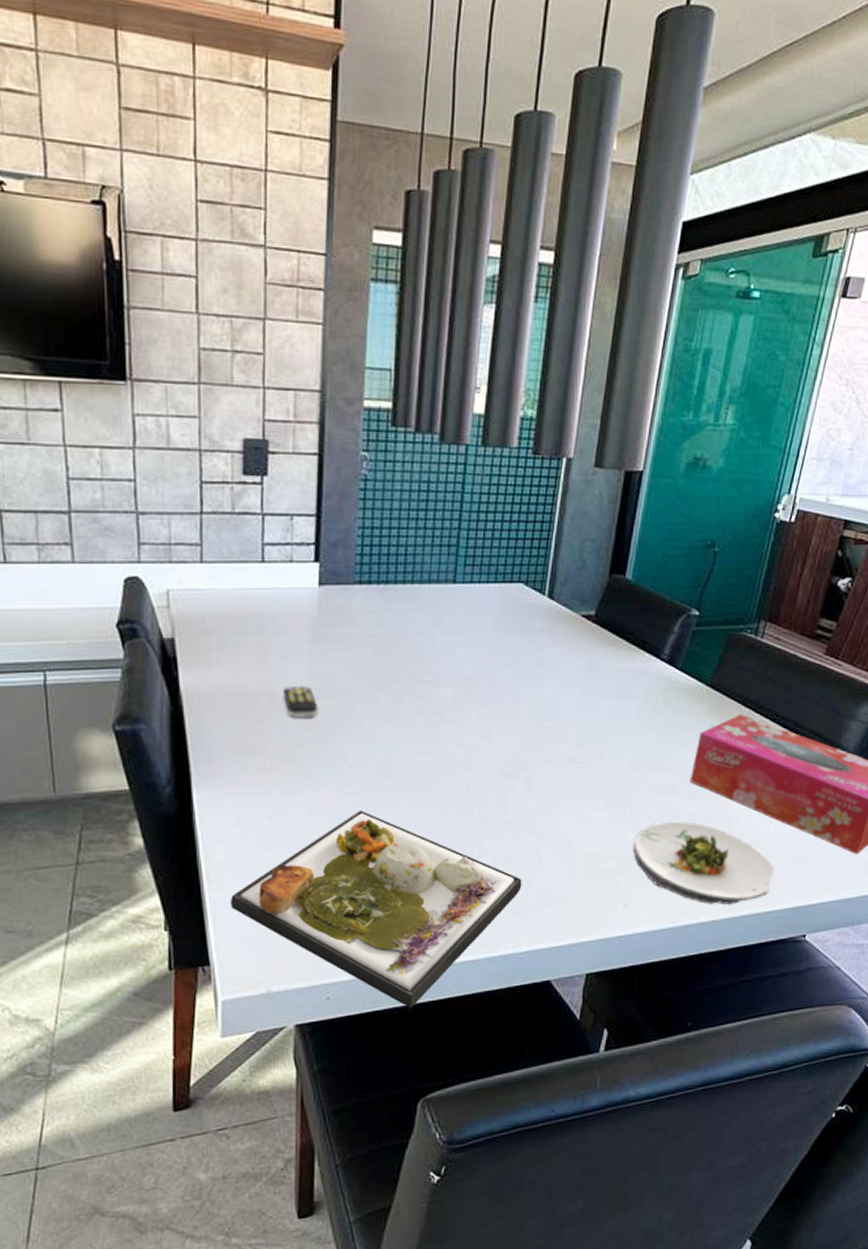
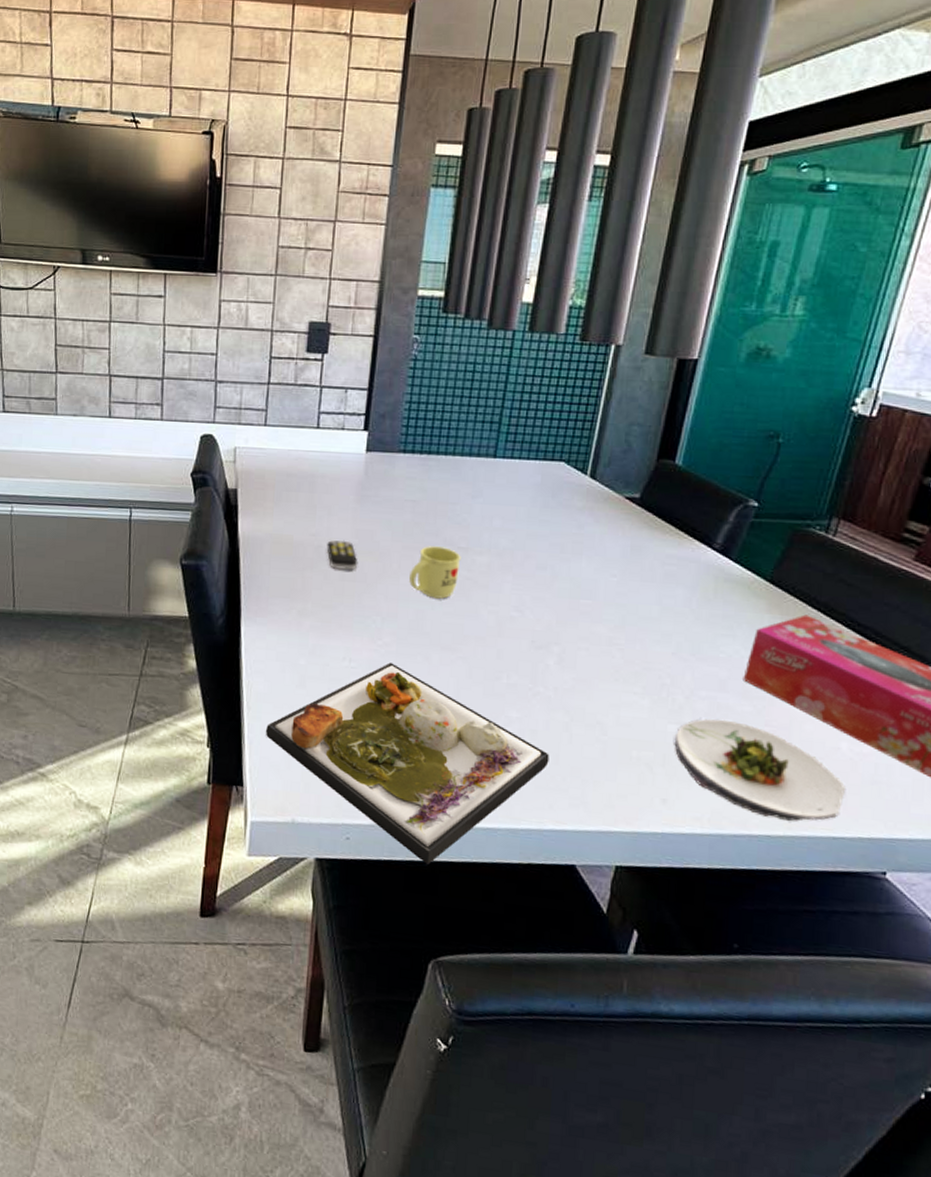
mug: none [374,682,426,737] -> present [409,546,461,599]

